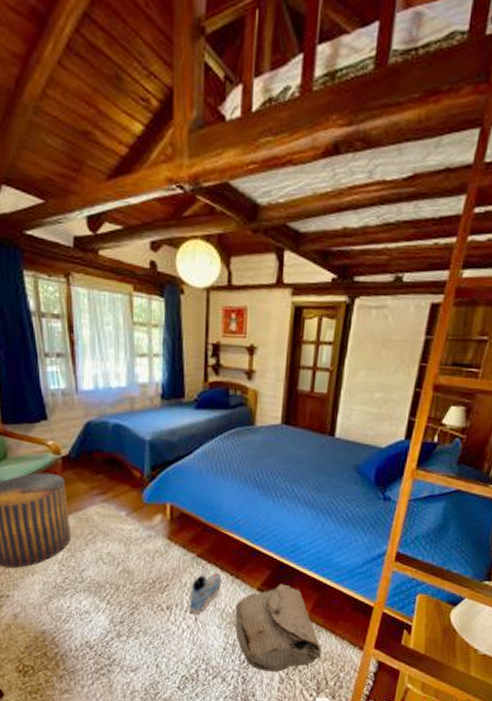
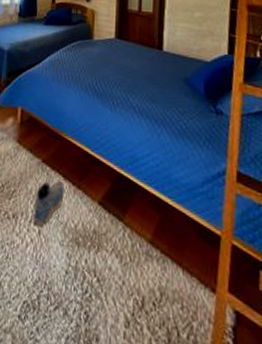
bag: present [235,584,322,672] -> none [77,198,170,311]

